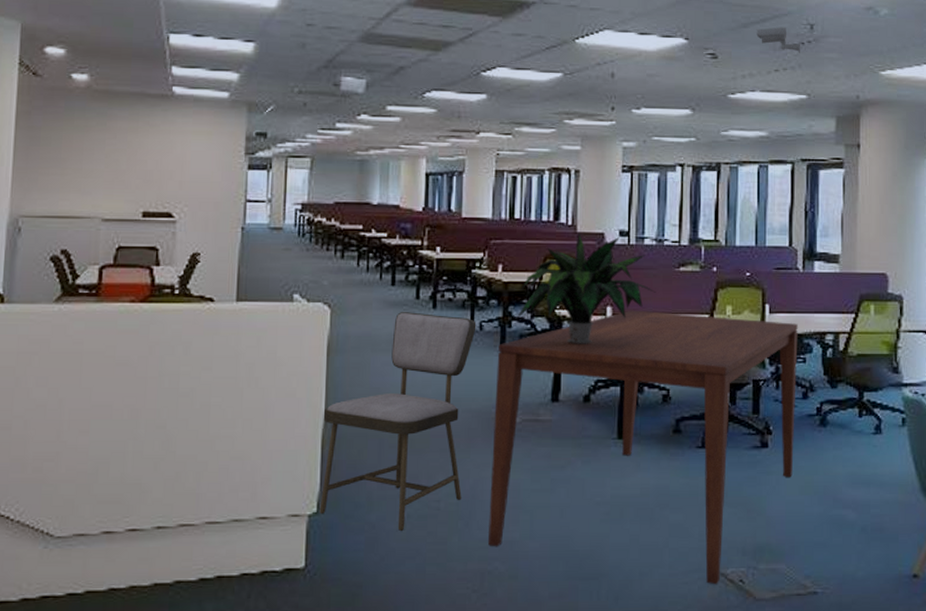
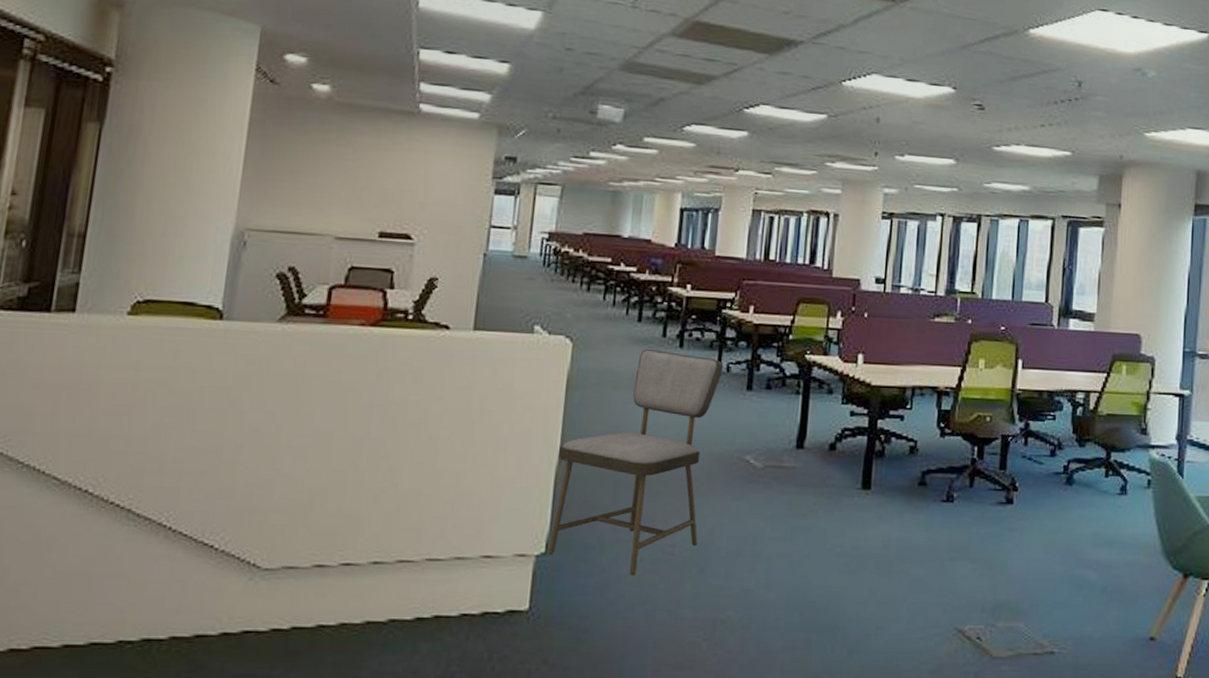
dining table: present [488,310,798,585] -> none [722,358,1050,642]
potted plant: present [516,233,656,344] -> none [764,278,910,392]
security camera: present [756,27,801,53] -> none [1024,82,1069,110]

